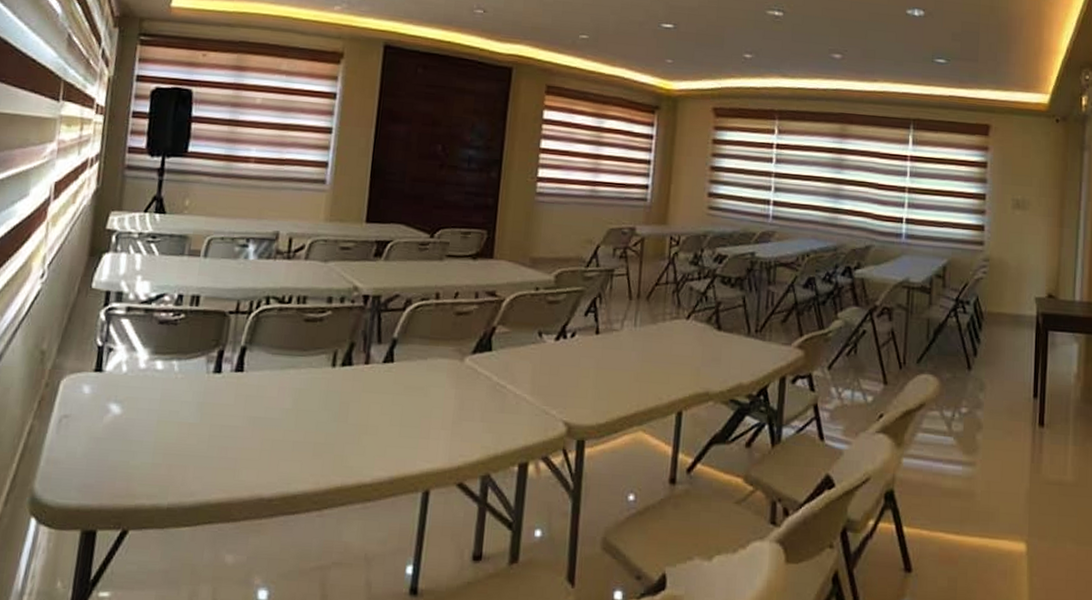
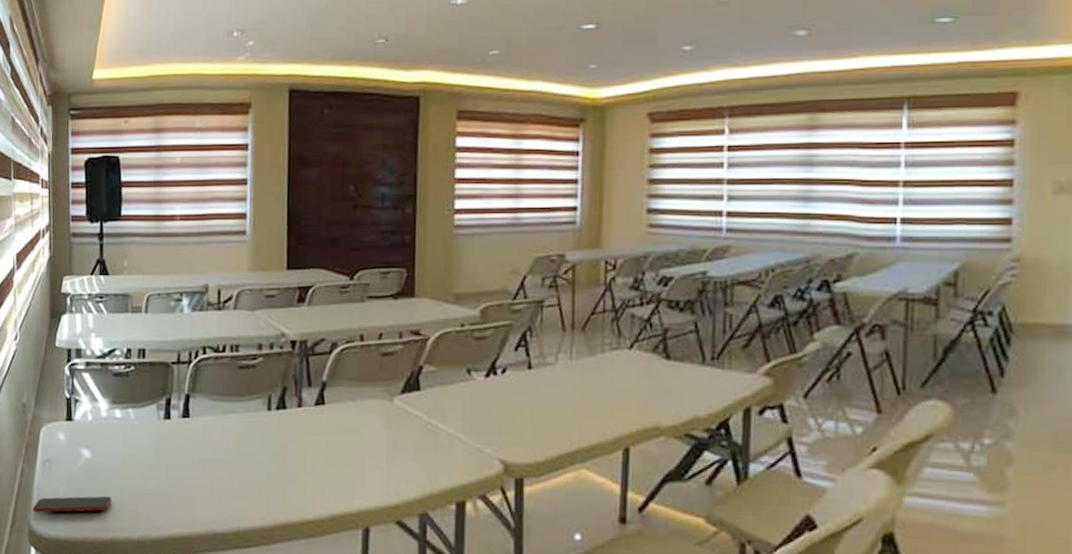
smartphone: none [38,457,141,477] -> present [32,496,112,513]

